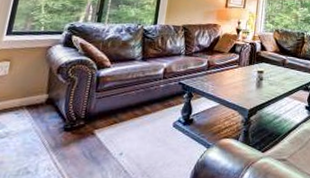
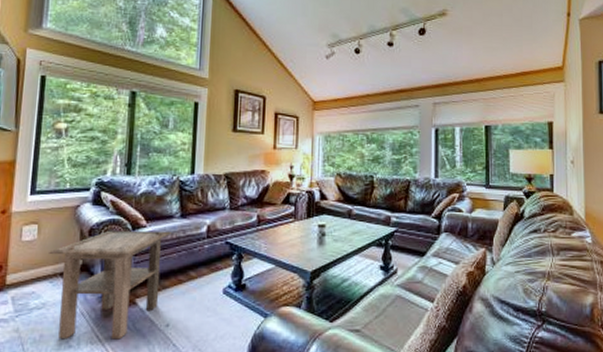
side table: none [17,69,132,166] -> present [49,230,171,340]

